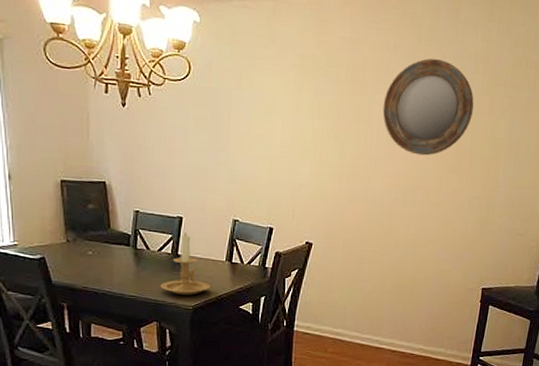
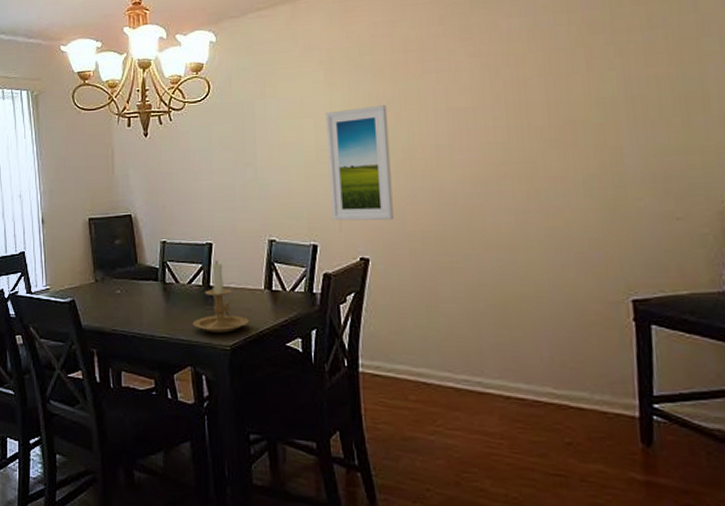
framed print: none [288,113,343,214] -> present [325,105,394,221]
home mirror: present [382,58,474,156] -> none [436,20,564,135]

